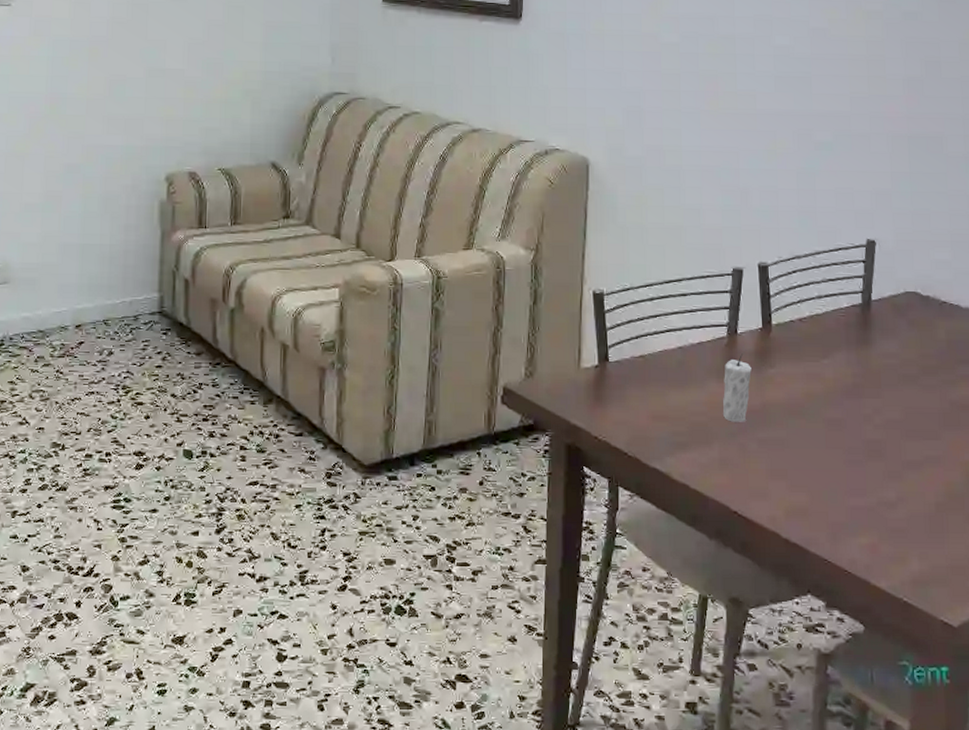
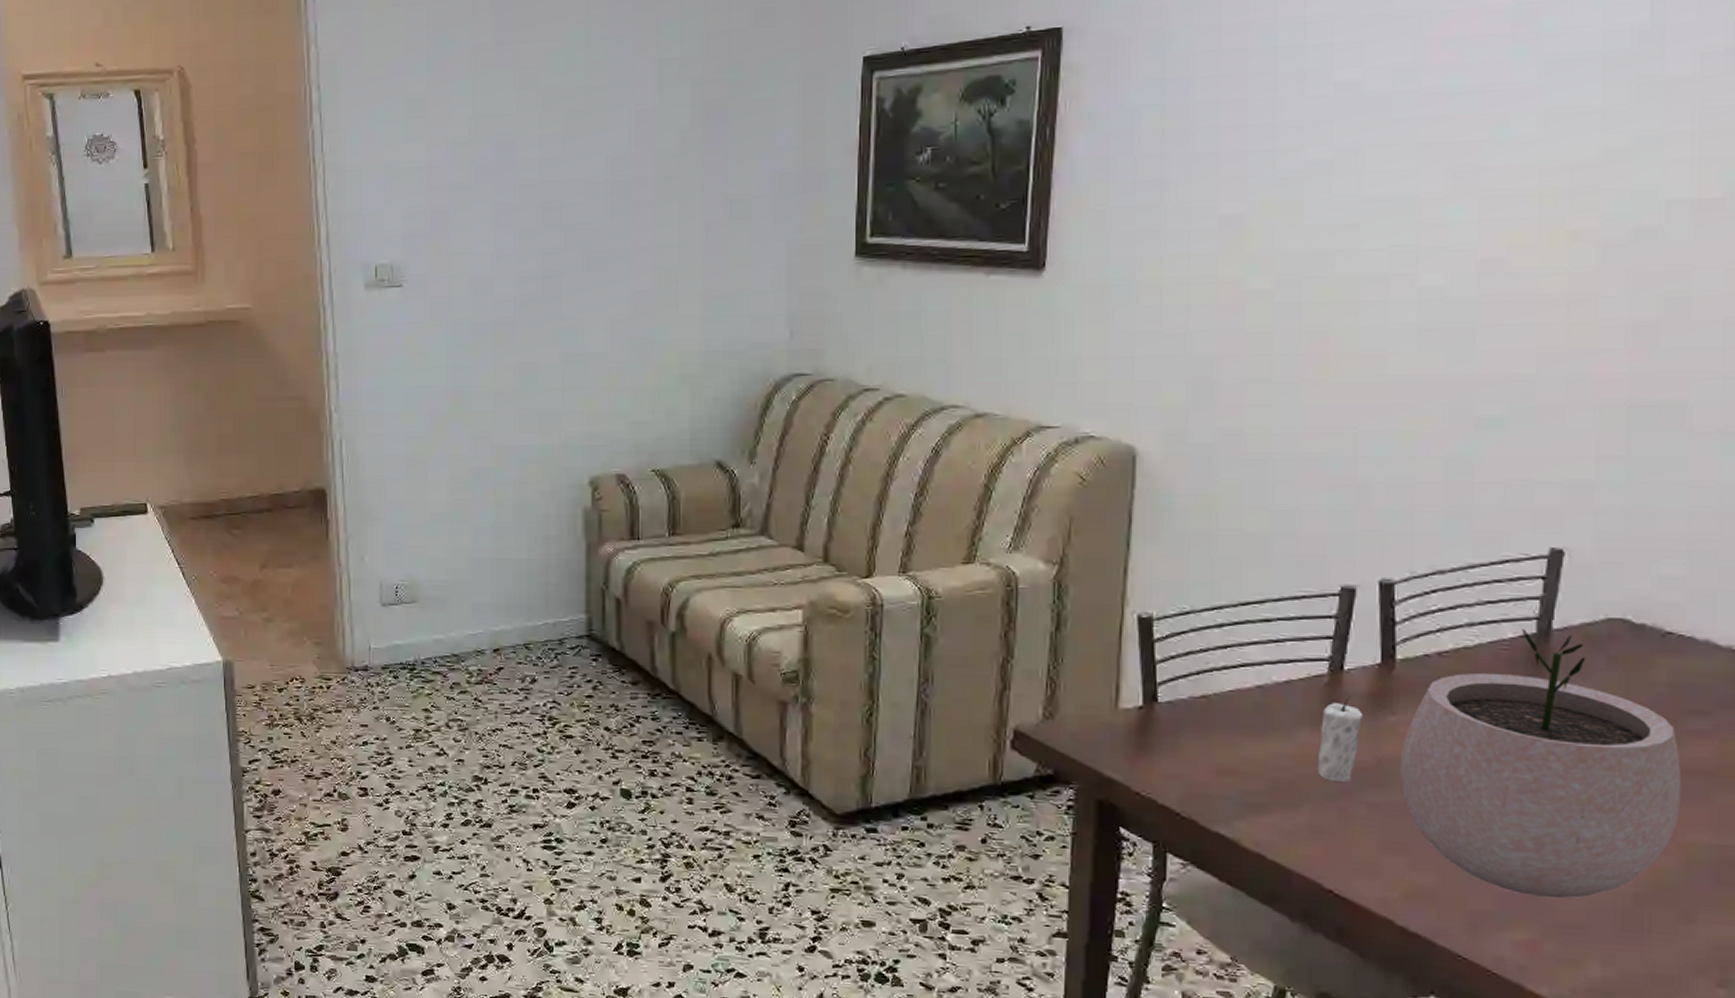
plant pot: none [778,300,960,509] -> present [1399,629,1682,899]

